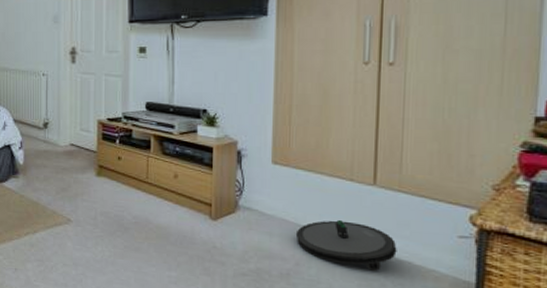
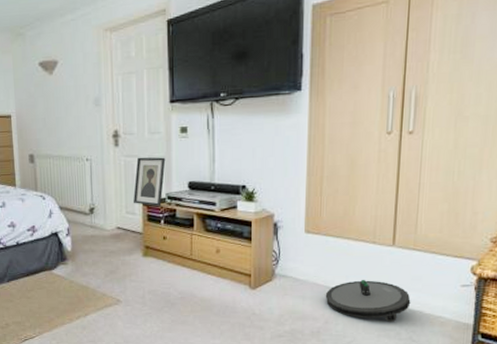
picture frame: none [89,75,123,125] -> present [133,157,166,206]

